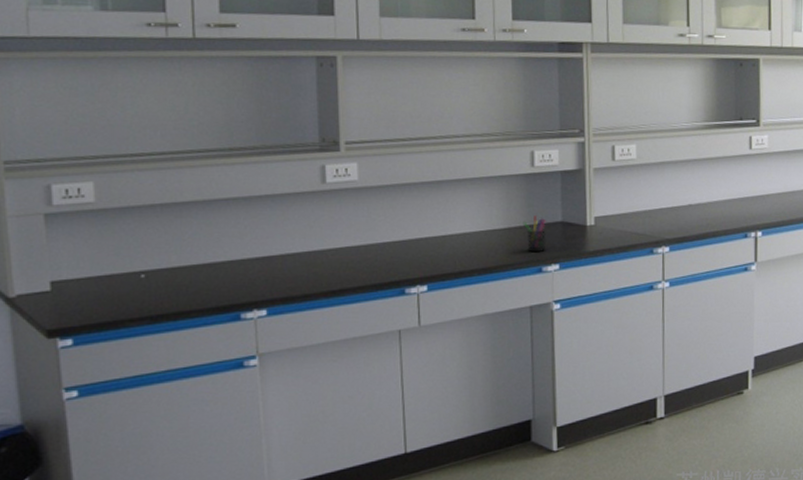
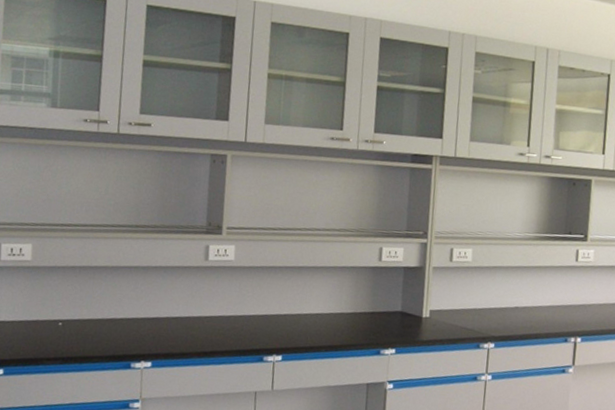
pen holder: present [523,215,546,252] -> none [367,304,387,337]

